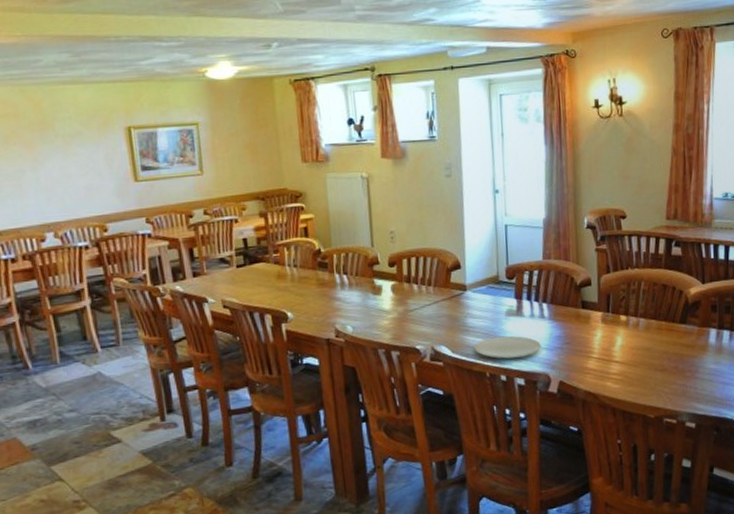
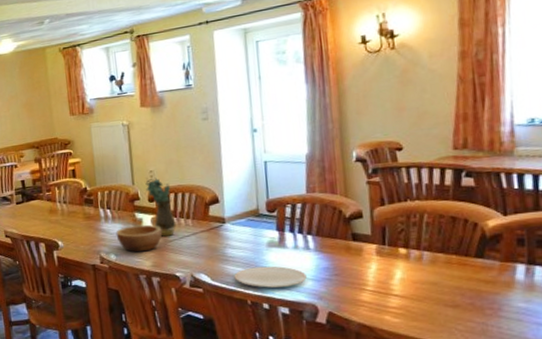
bowl: none [353,292,403,324] -> present [116,224,163,252]
vase: none [385,238,418,306] -> present [145,177,177,237]

